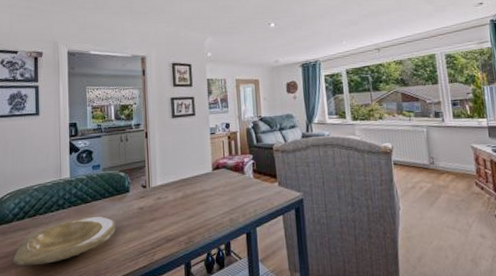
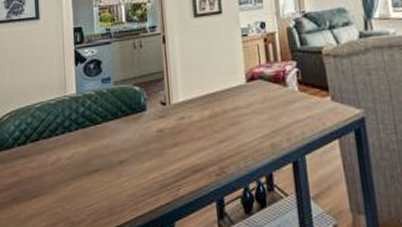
plate: present [13,216,116,265] -> none [15,140,132,200]

